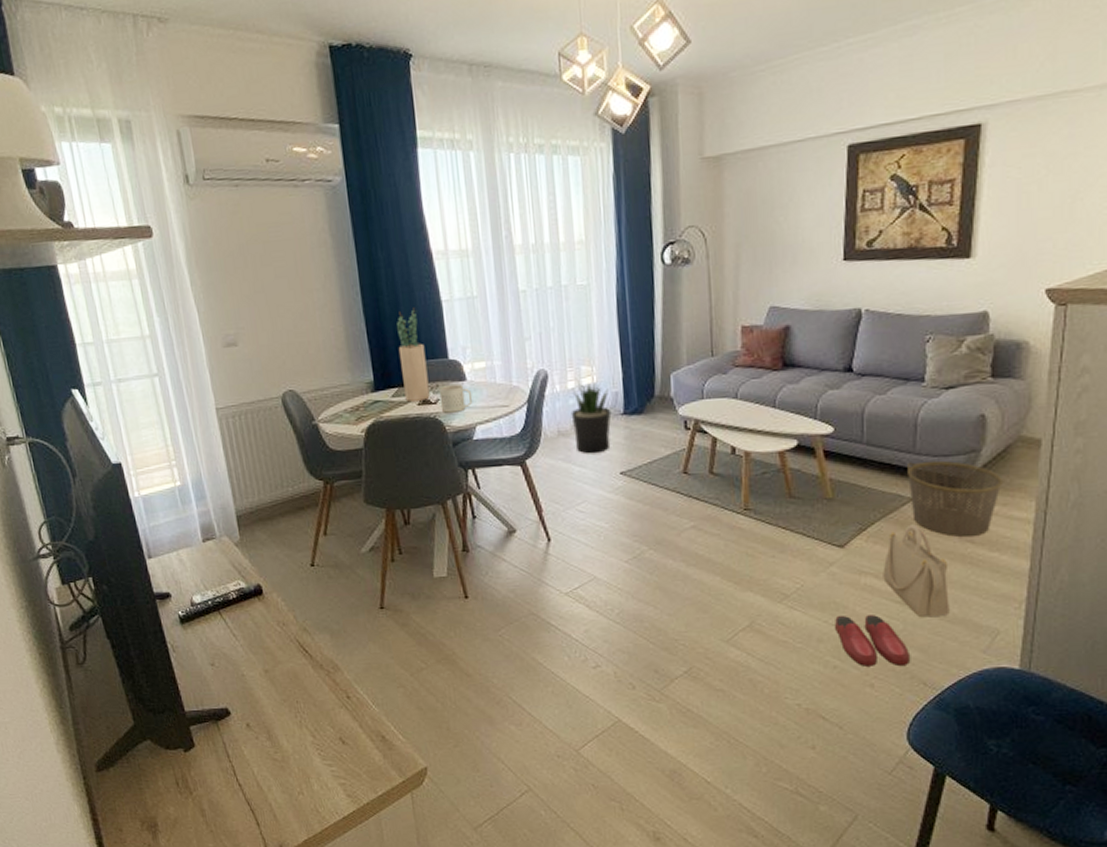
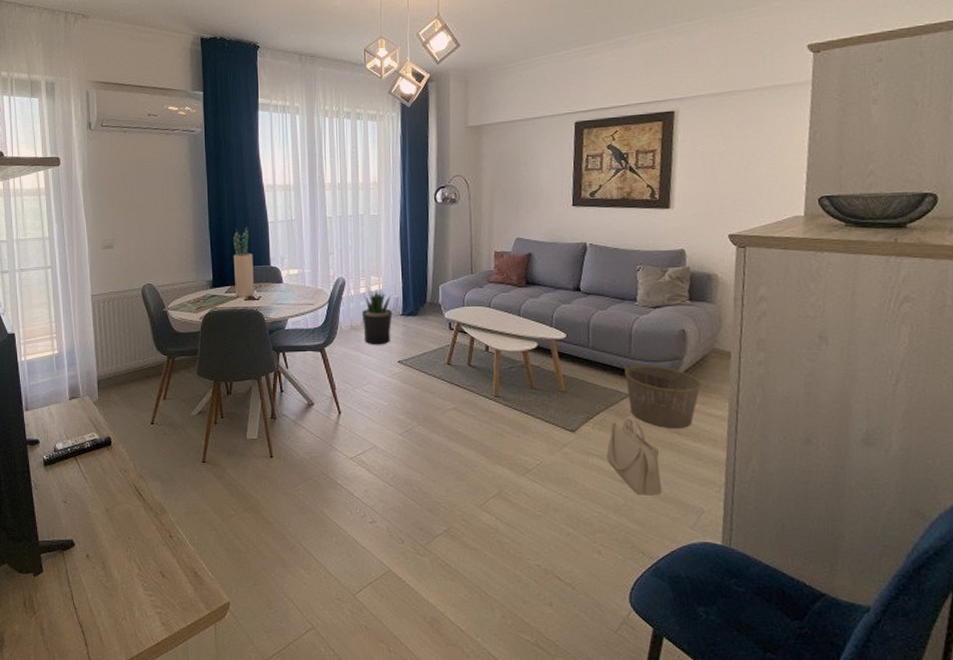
mug: present [439,384,473,413] -> none [261,285,287,307]
slippers: present [835,615,909,666] -> none [568,489,630,536]

